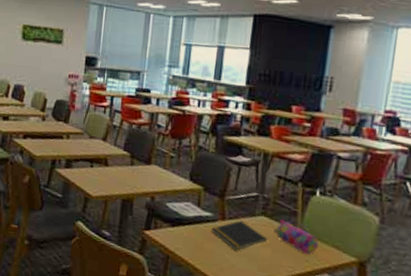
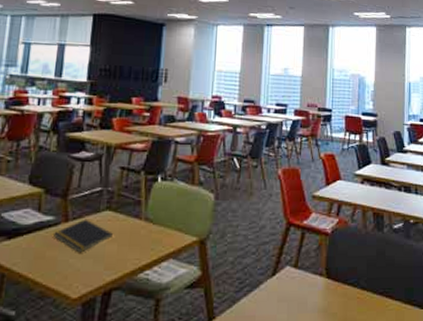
pencil case: present [274,219,318,255] -> none [119,210,162,242]

